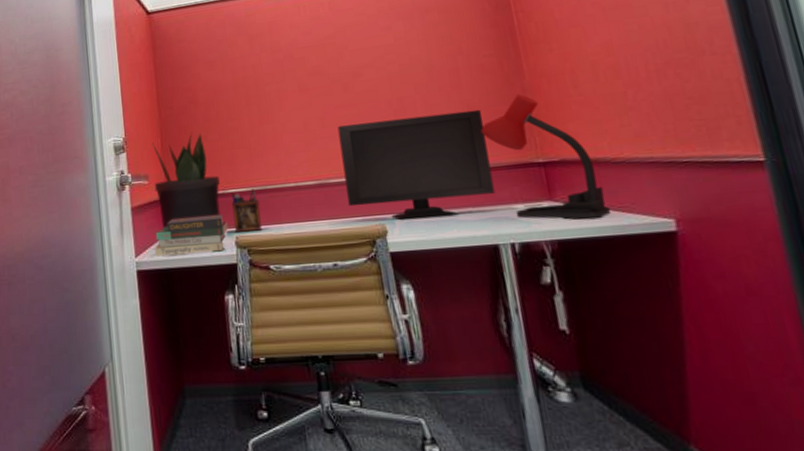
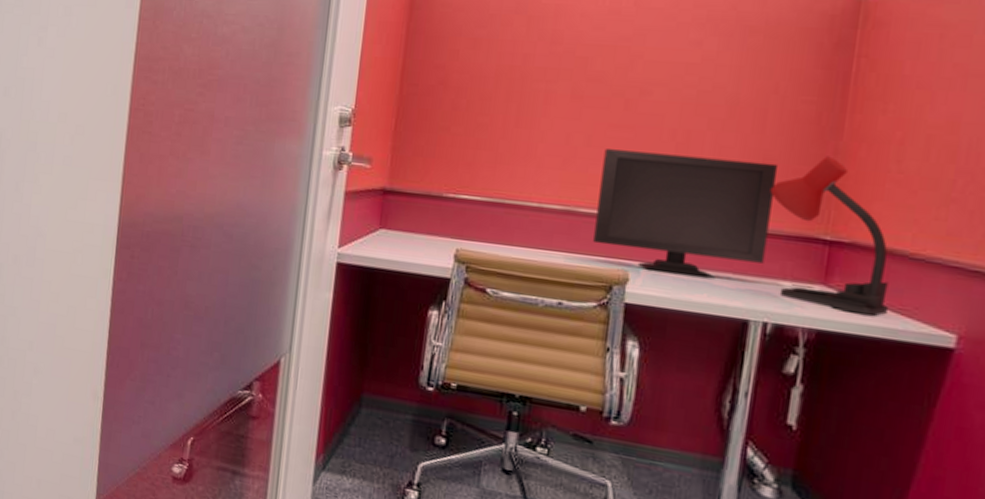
planter: present [151,132,221,228] -> none [375,118,454,223]
books: present [154,214,229,257] -> none [360,213,451,262]
desk organizer: present [231,189,263,232] -> none [456,198,493,248]

